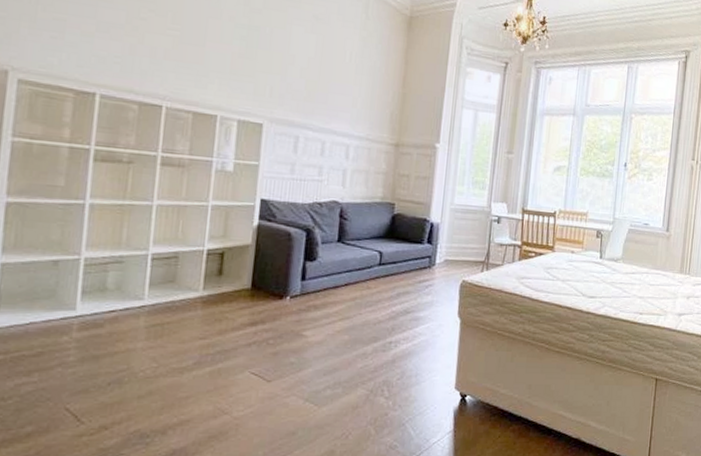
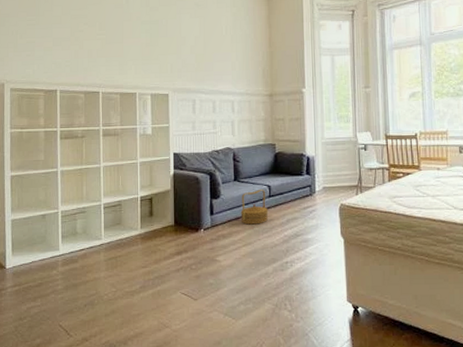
basket: none [340,255,376,296] -> present [240,190,269,225]

